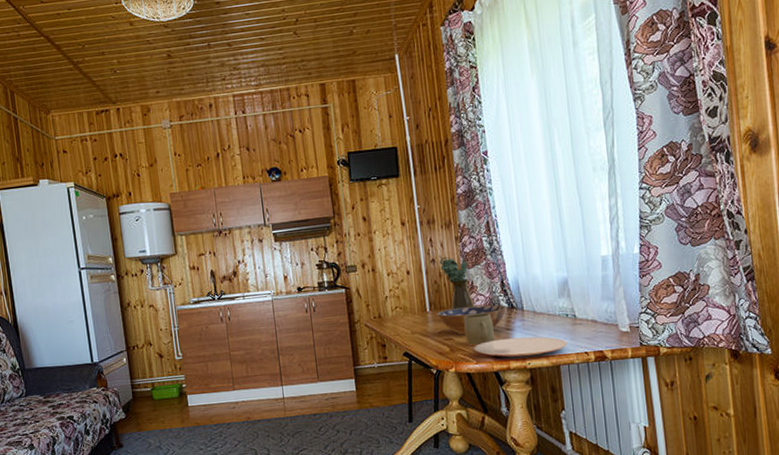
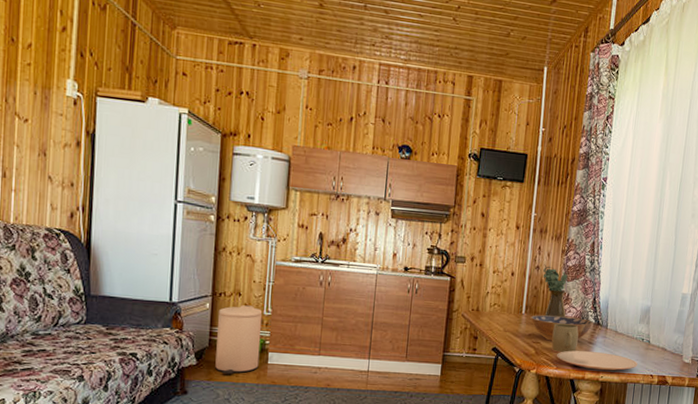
pedal bin: none [134,353,181,423] -> present [215,305,263,375]

